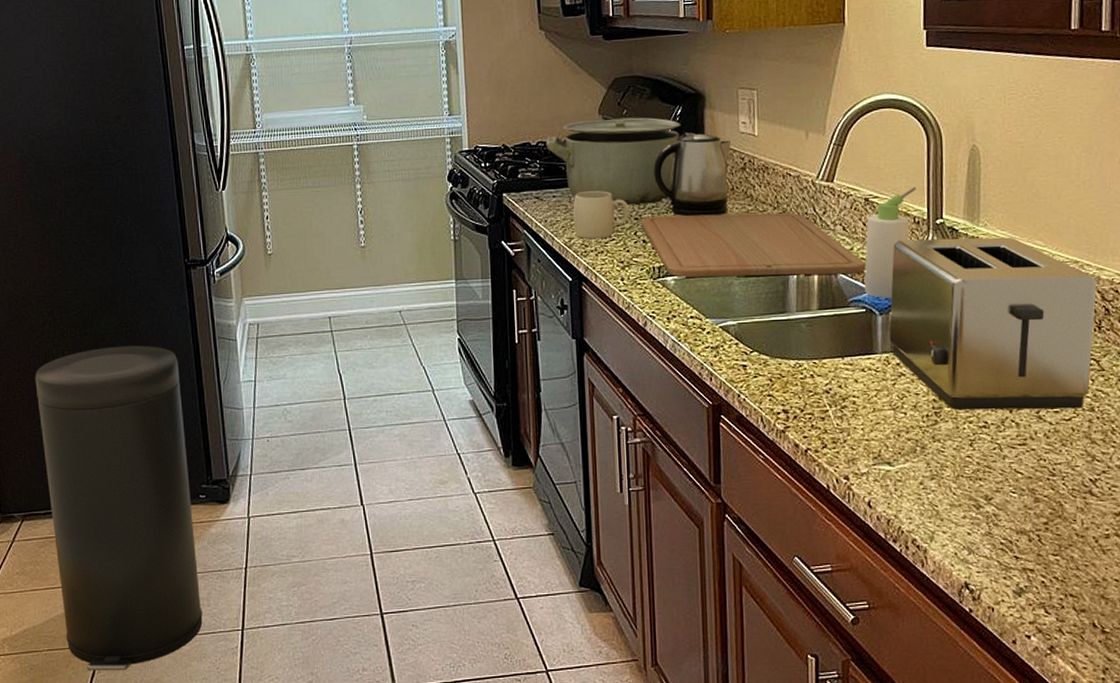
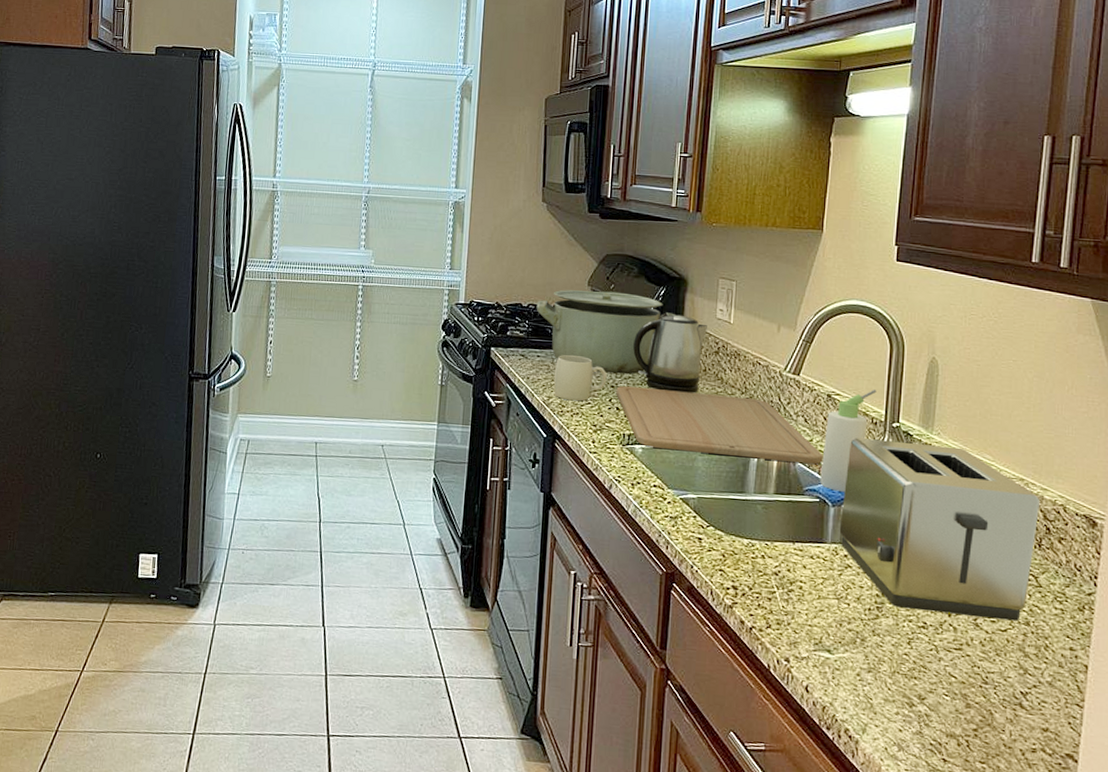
pedal bin: present [35,345,203,671] -> none [24,444,170,760]

